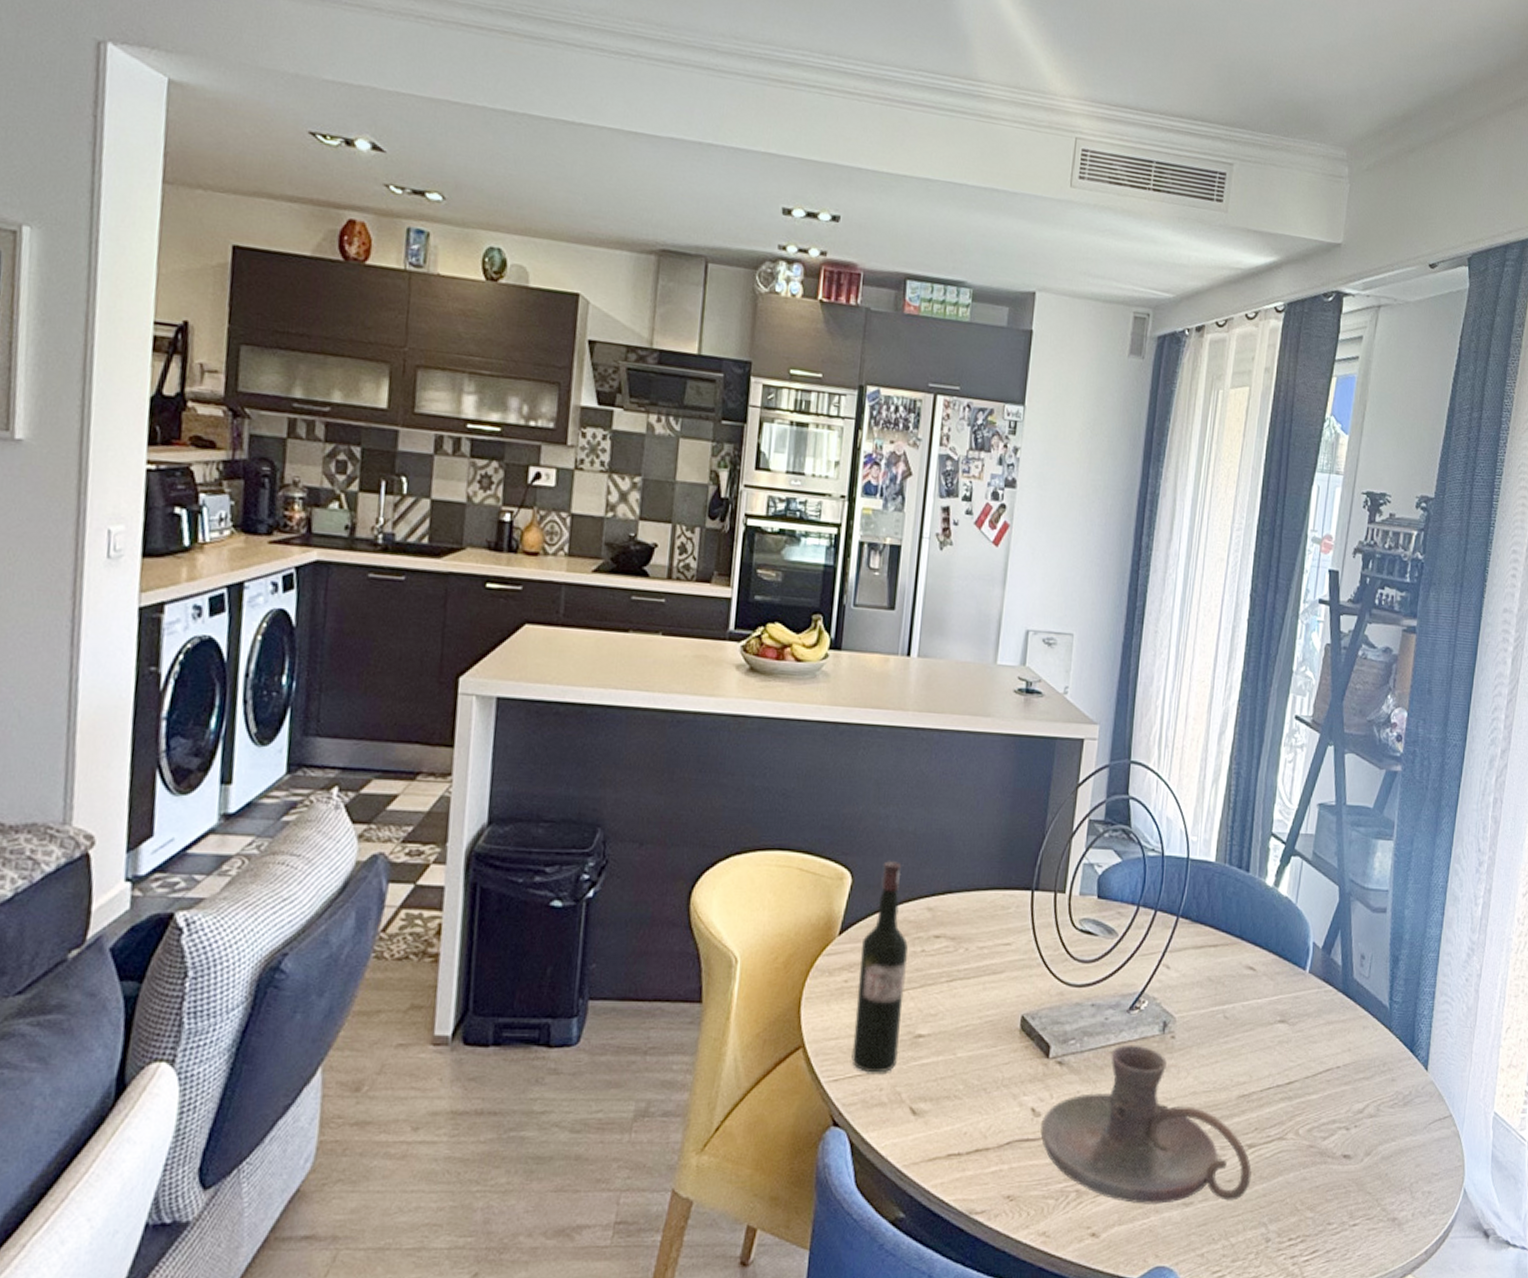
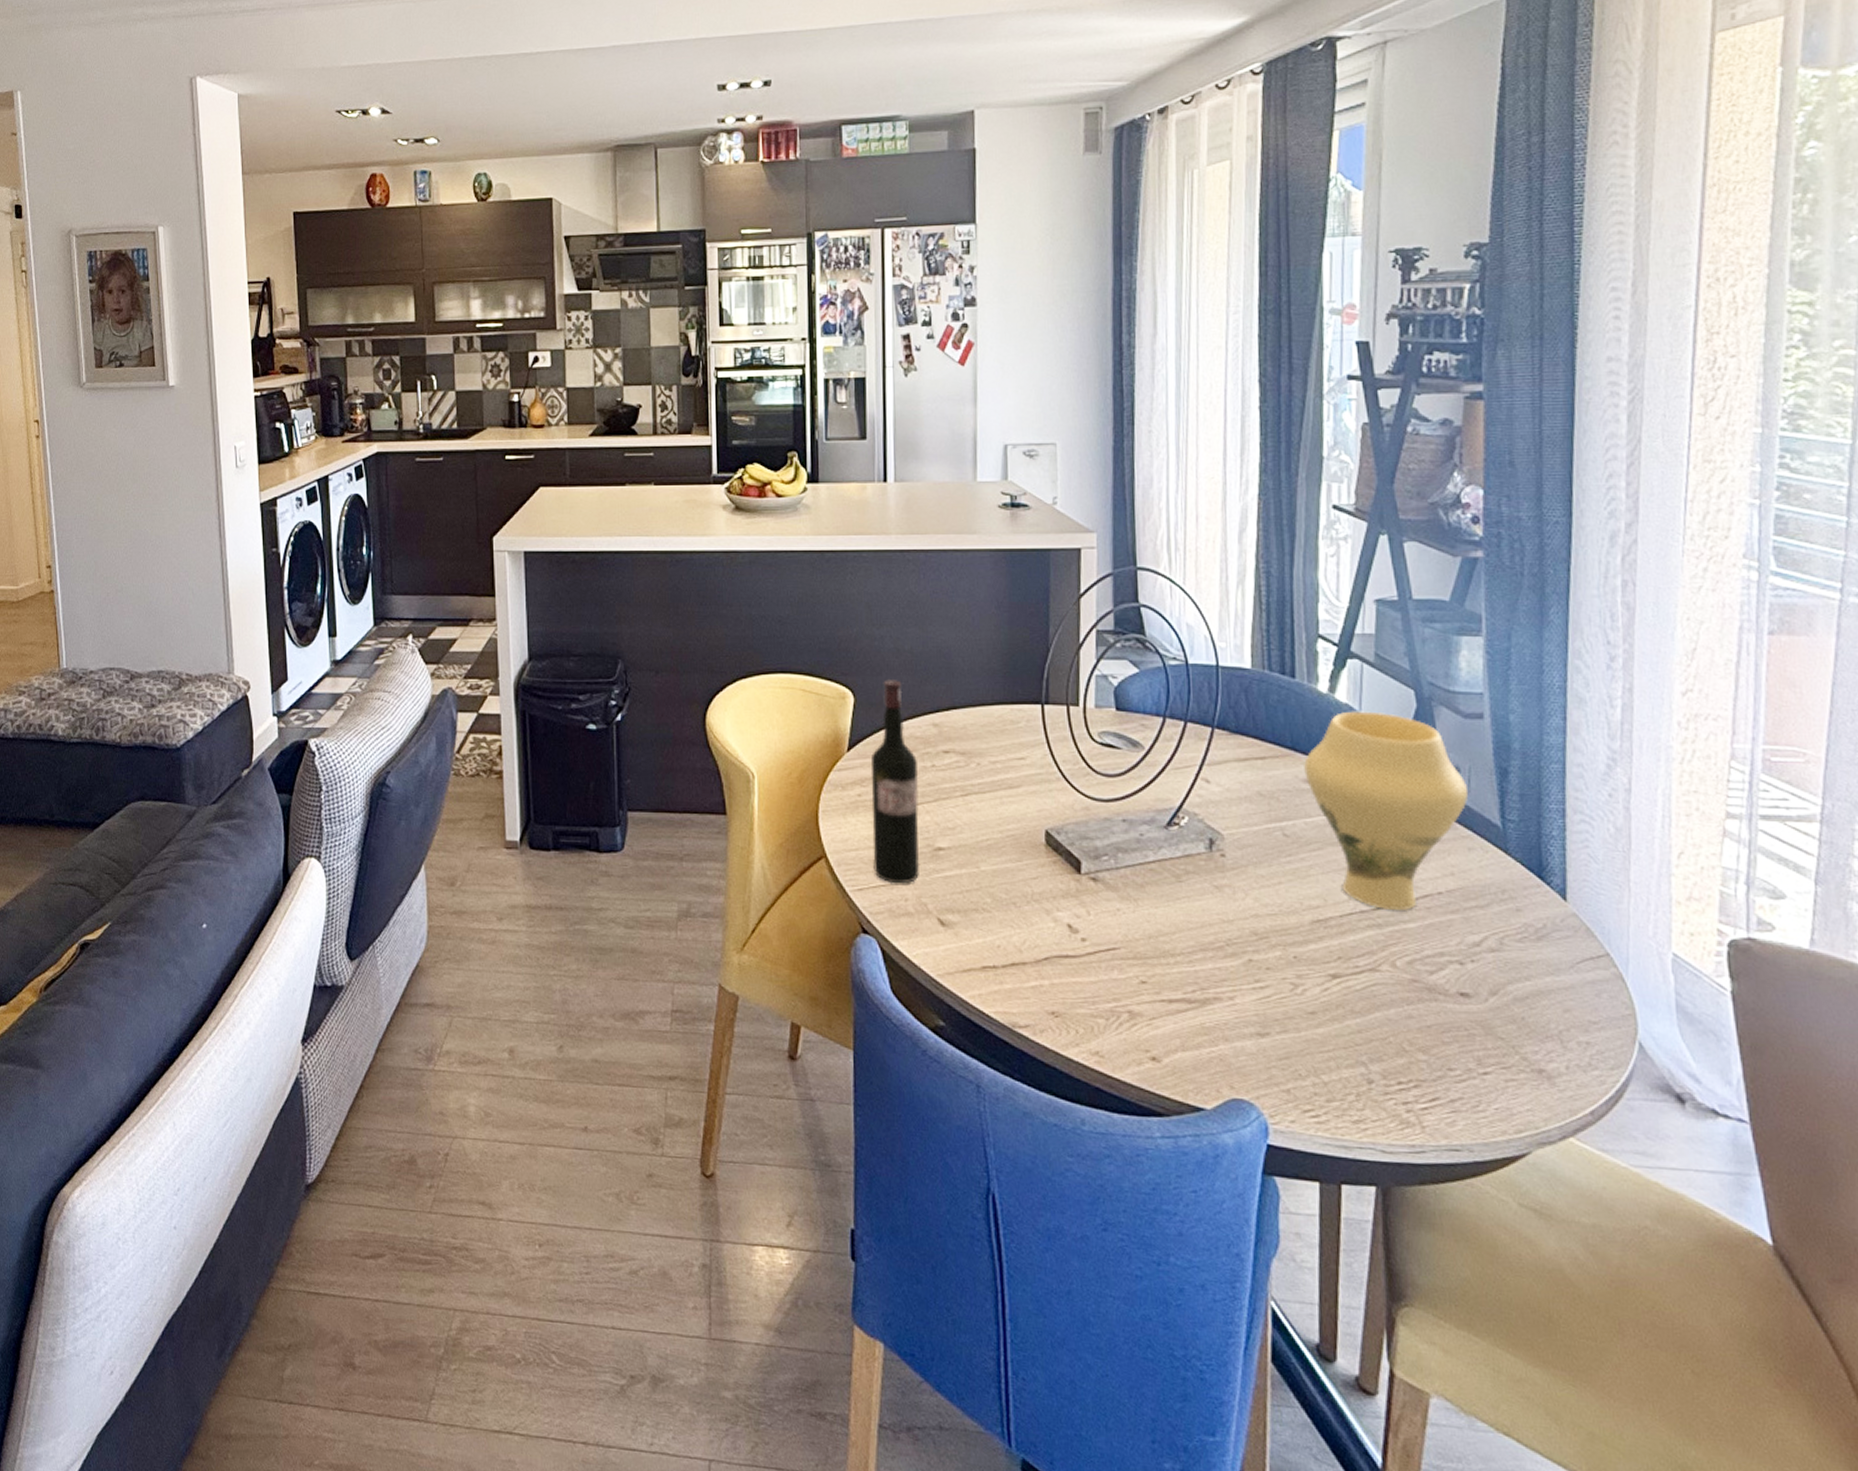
candle holder: present [1040,1044,1251,1204] -> none [1080,862,1340,1035]
vase: none [1247,903,1369,1085] -> present [1304,711,1469,911]

